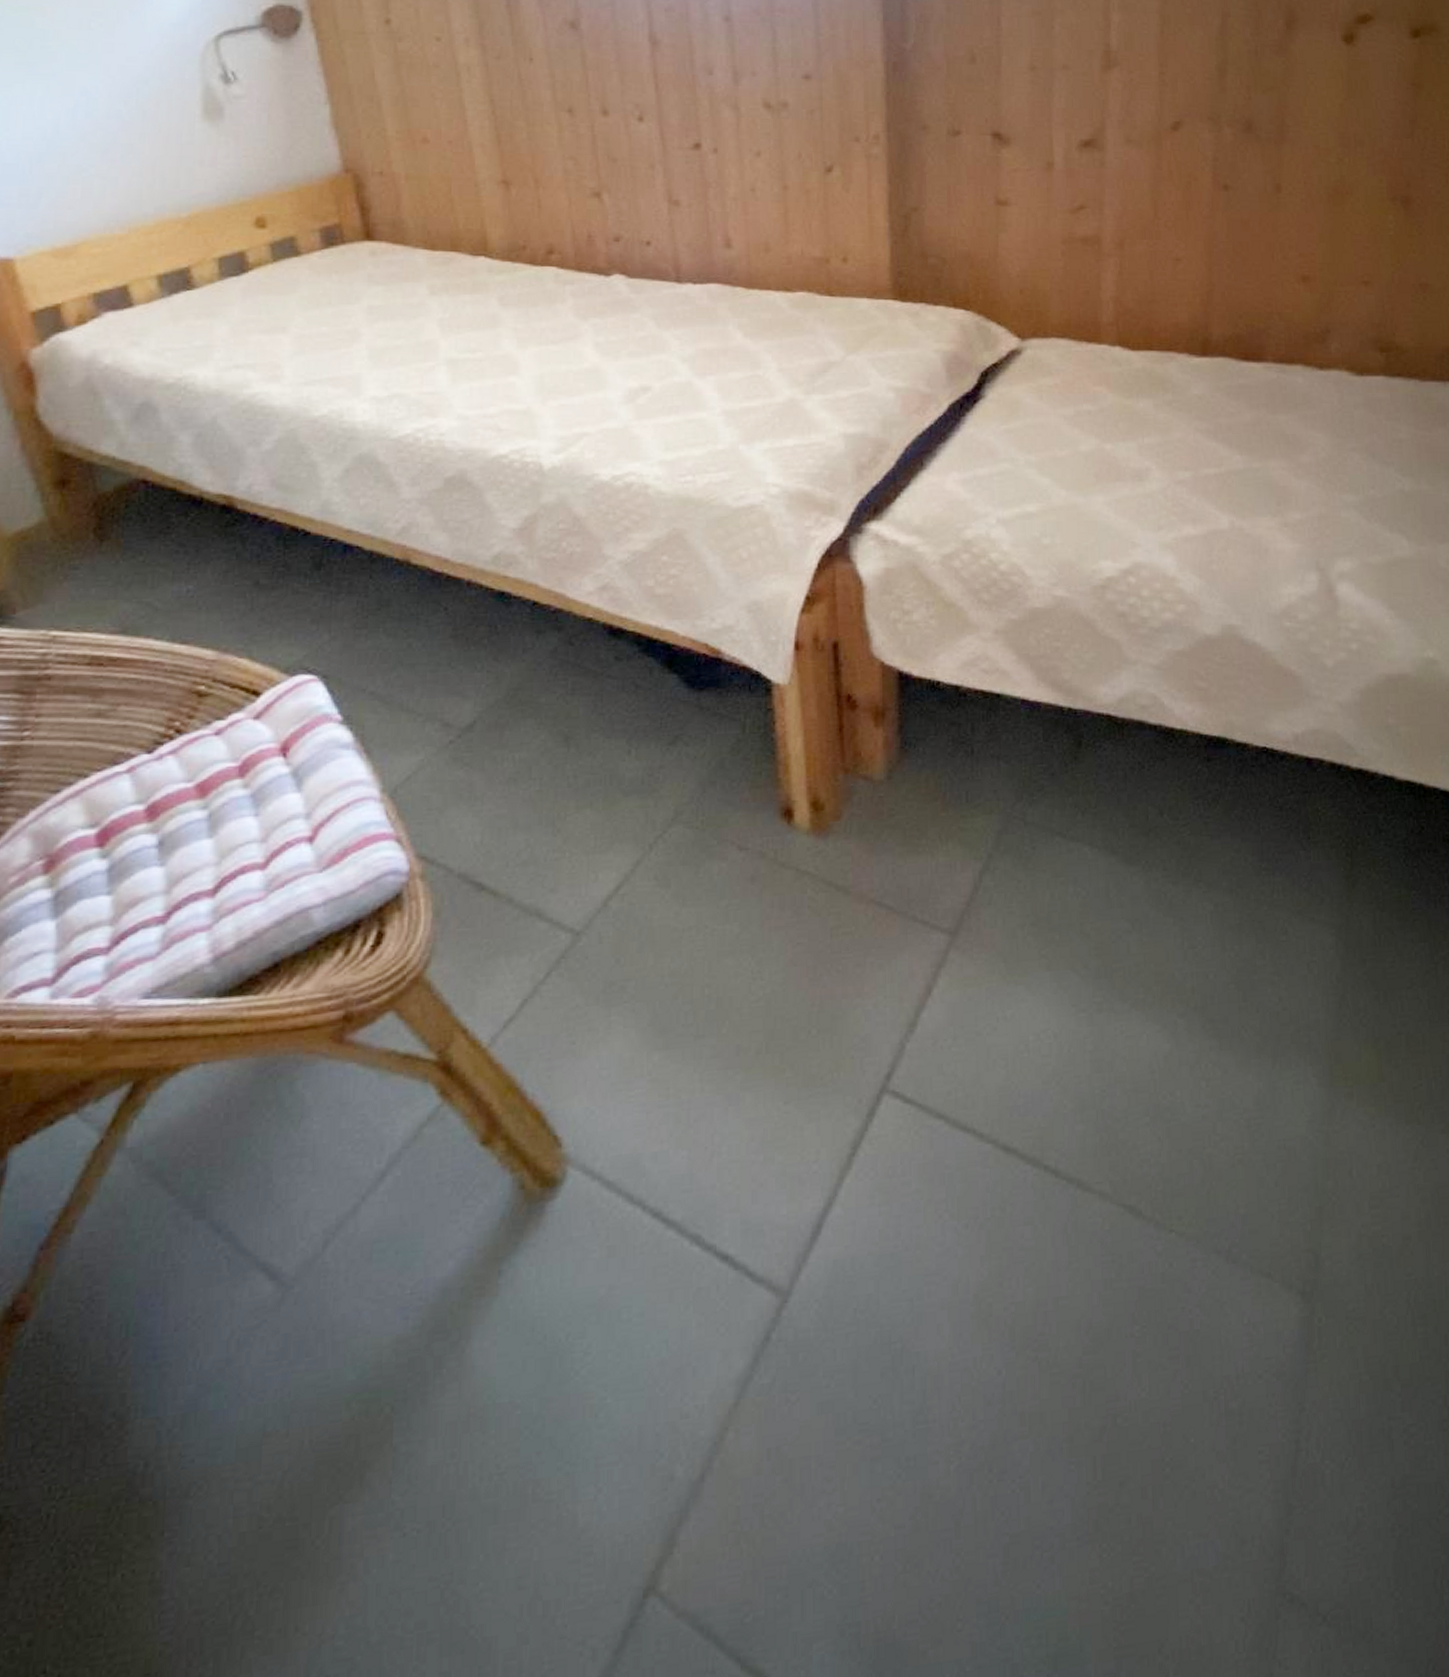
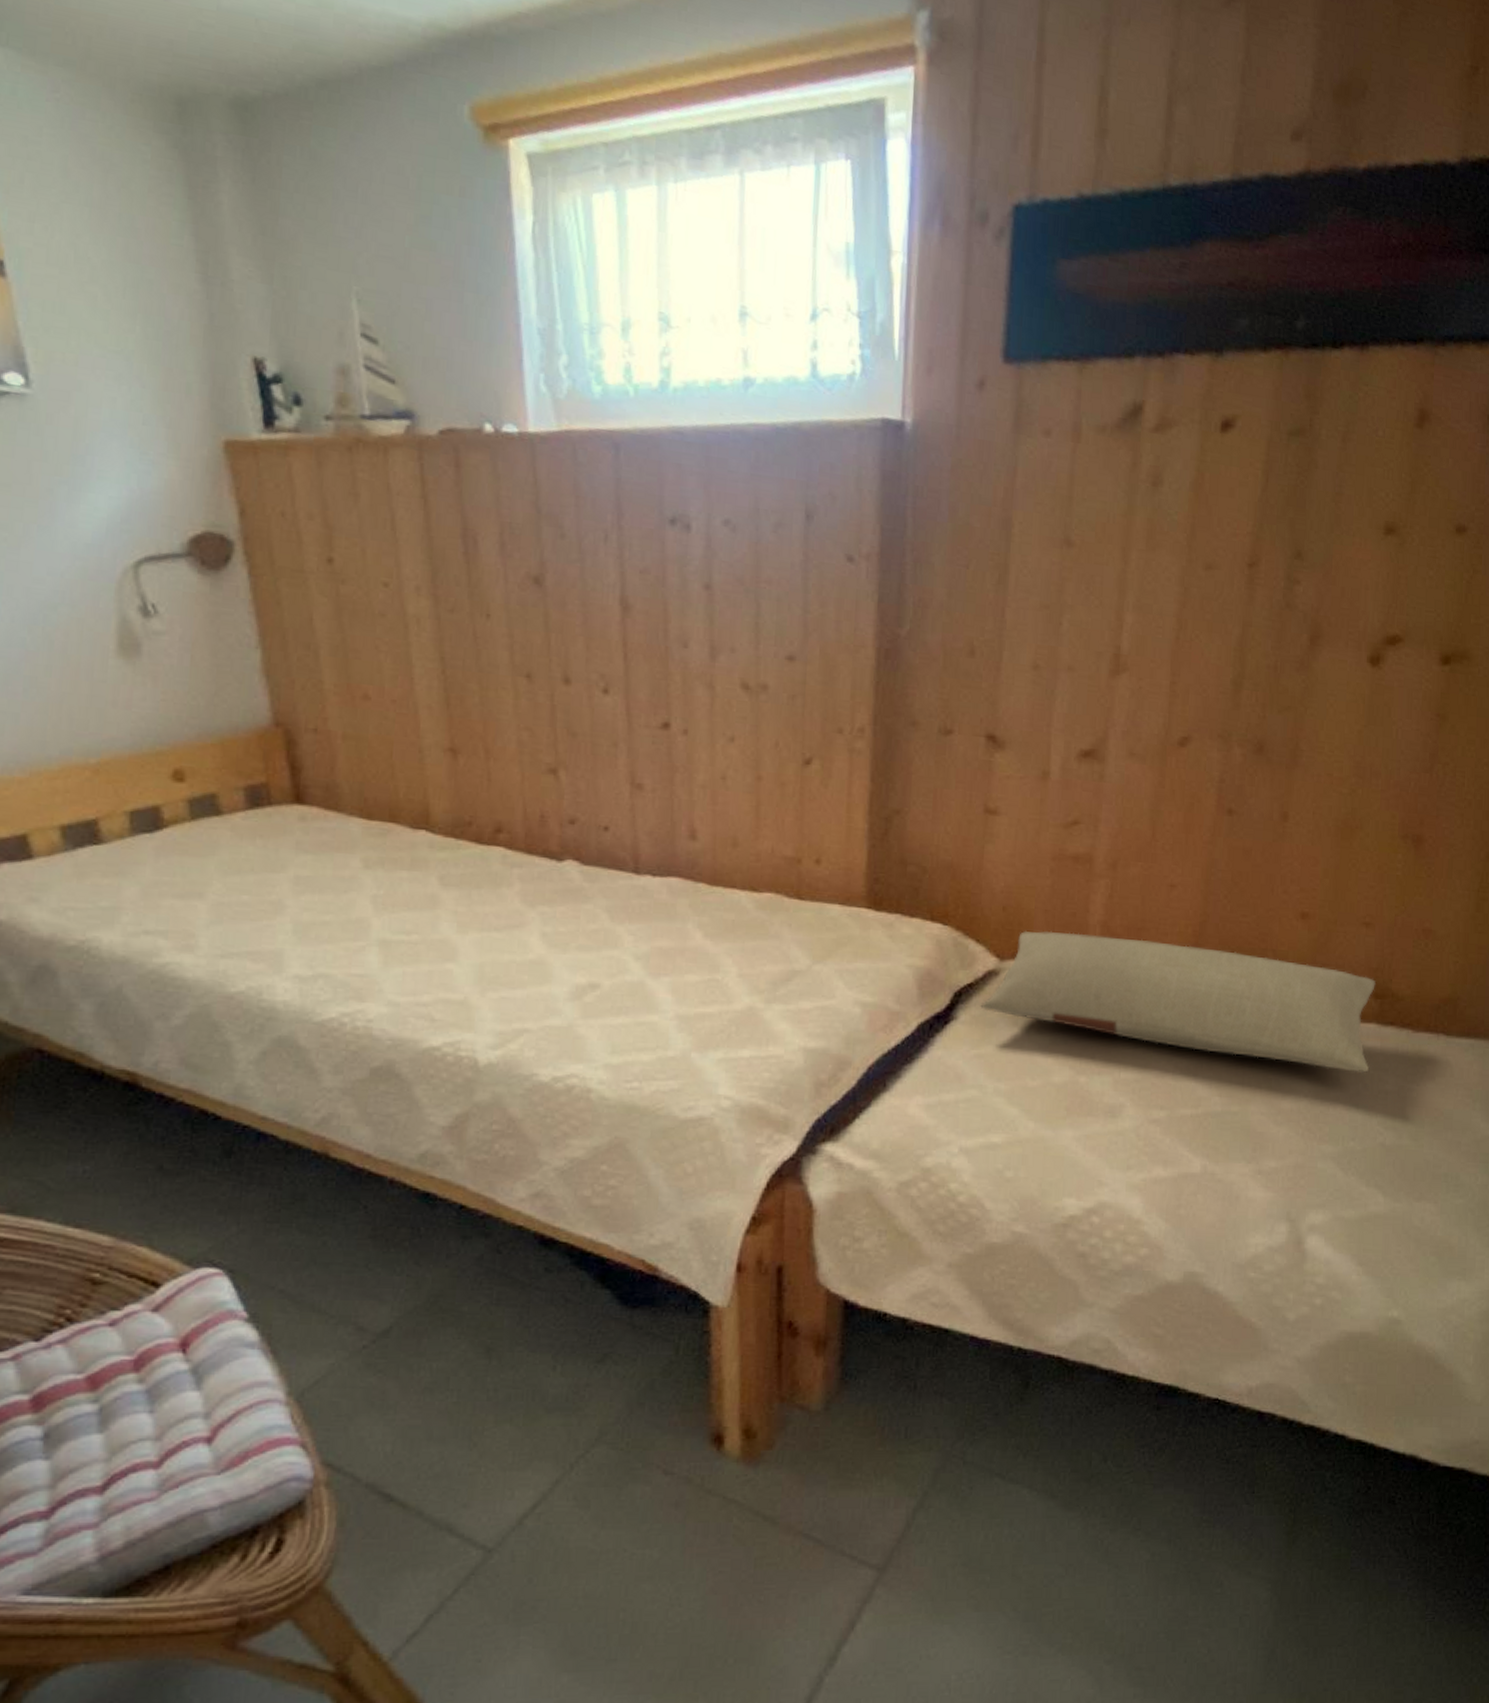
pillow: none [1006,309,1382,423] -> present [980,930,1376,1073]

